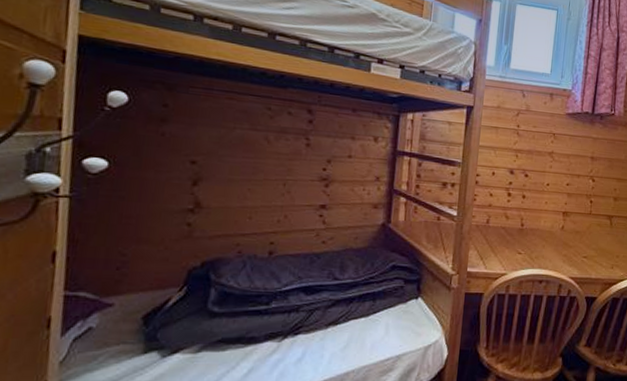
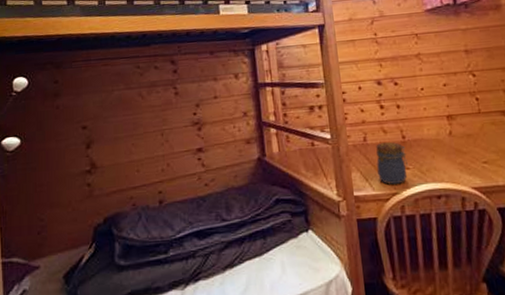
jar: none [492,227,522,267] -> present [376,142,409,186]

